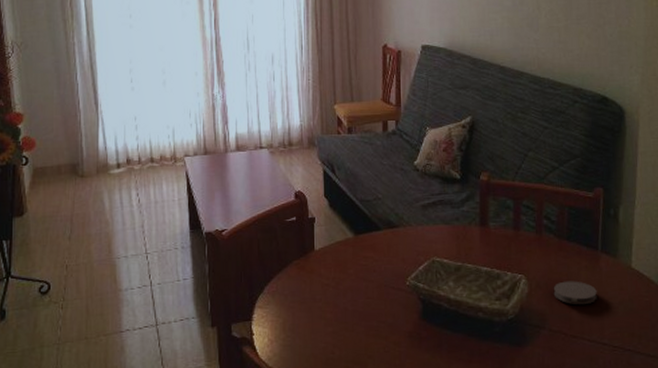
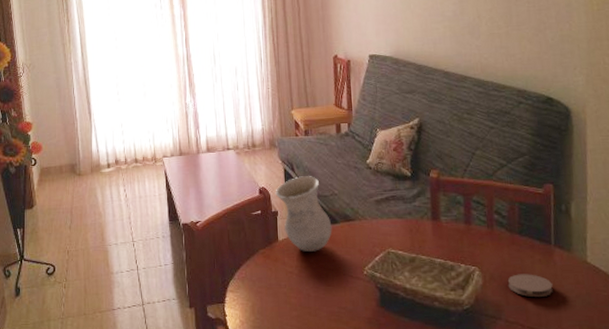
vase: none [312,178,374,262] -> present [275,176,332,252]

